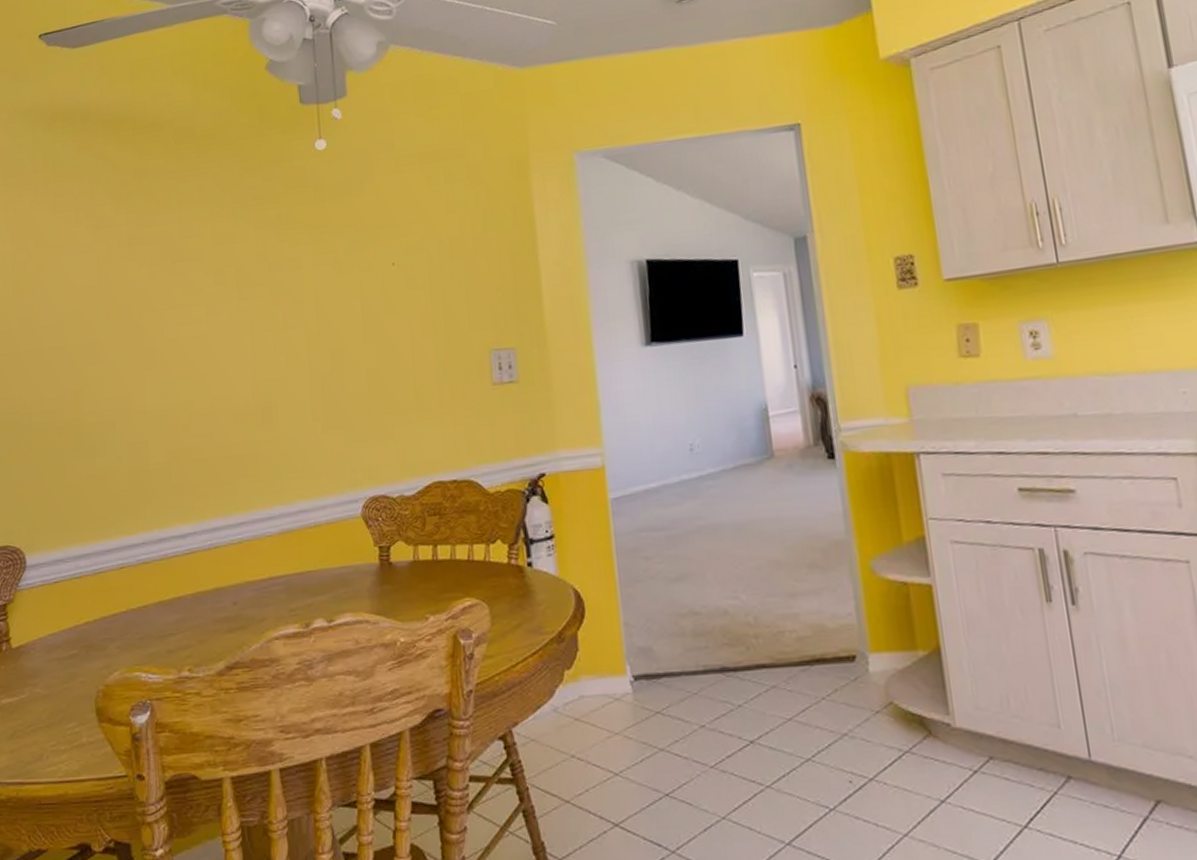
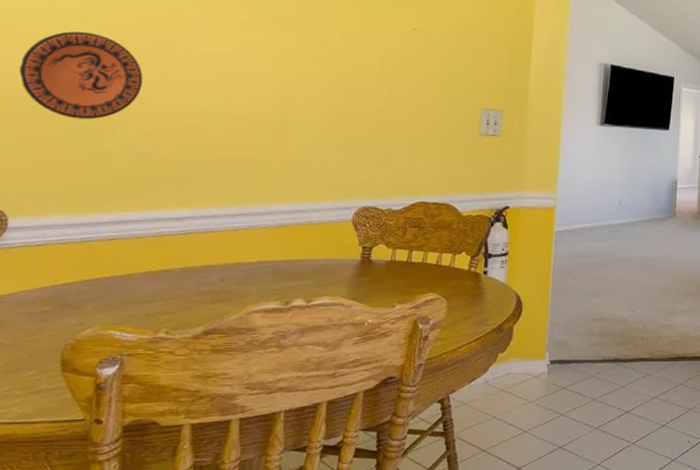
decorative plate: none [11,338,123,437] -> present [19,31,143,120]

